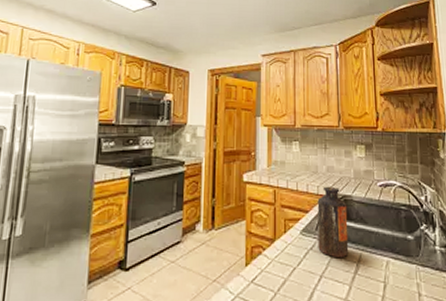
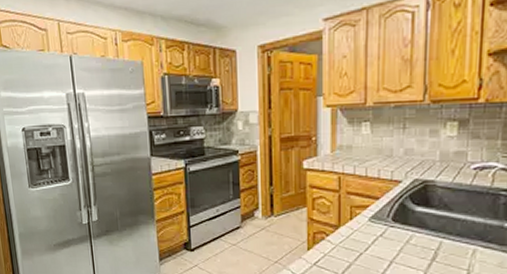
bottle: present [317,186,349,257] -> none [389,170,428,244]

